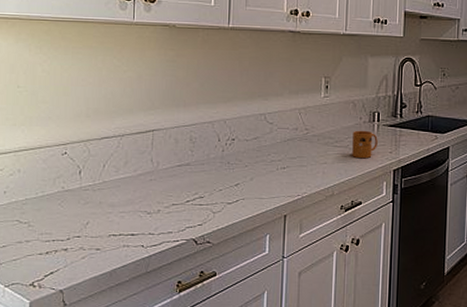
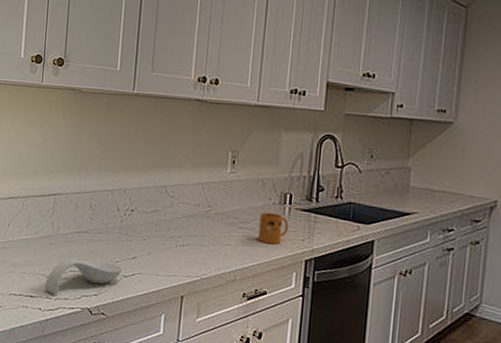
spoon rest: none [146,191,227,229] -> present [44,258,123,294]

